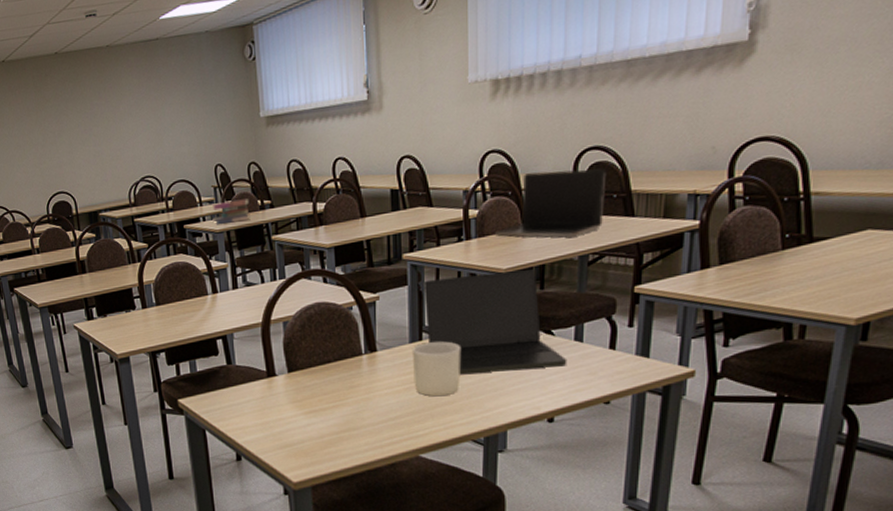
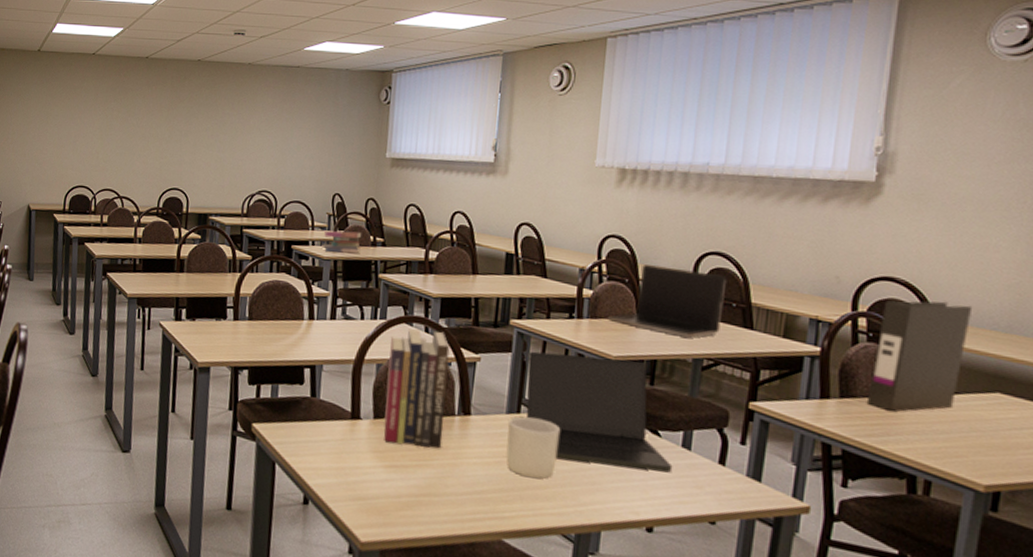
books: none [292,279,354,391] -> present [383,329,450,448]
binder: none [744,149,846,268] -> present [866,300,973,412]

